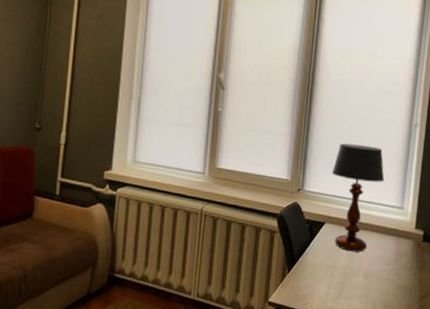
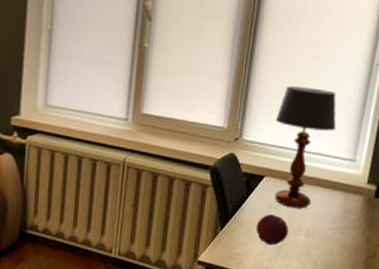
fruit: none [319,258,349,287] -> present [255,214,289,246]

